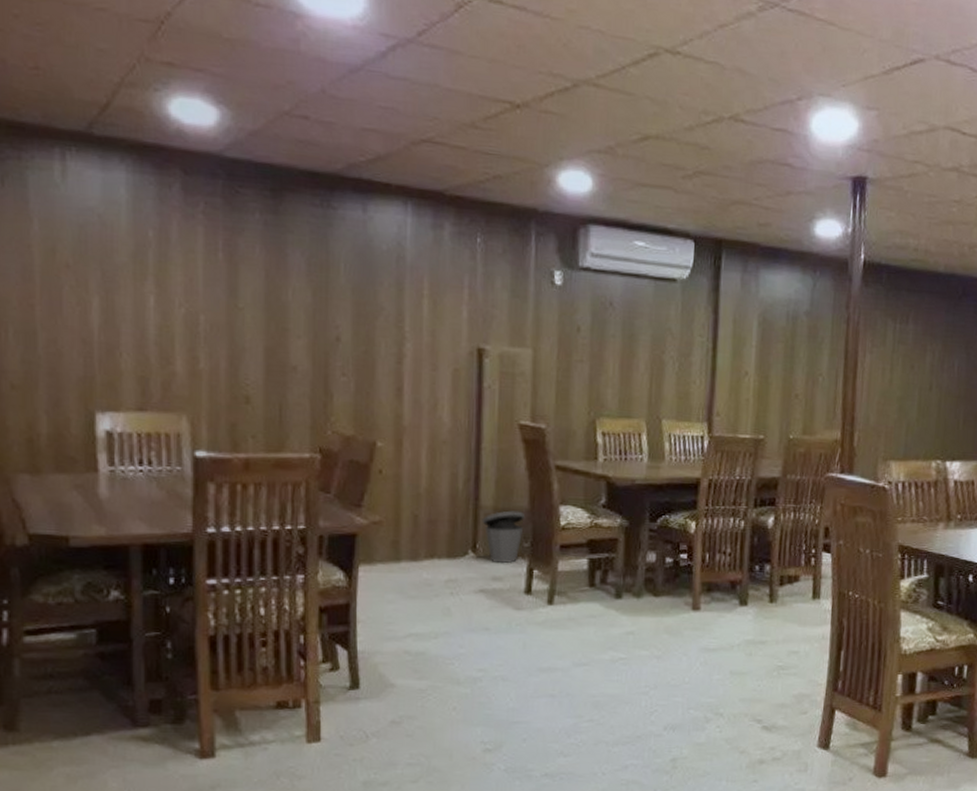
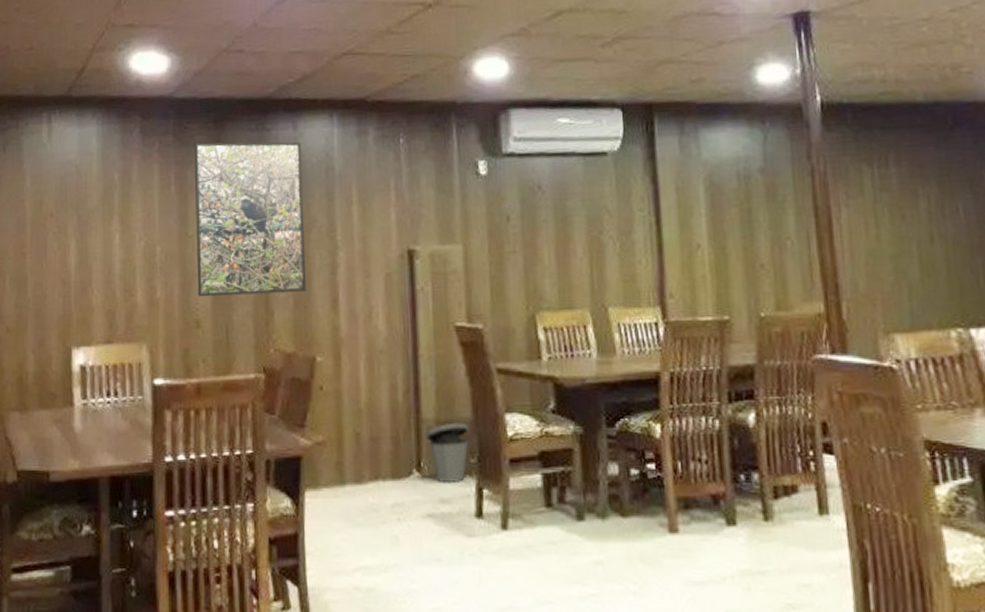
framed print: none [247,210,371,378] -> present [195,142,306,297]

